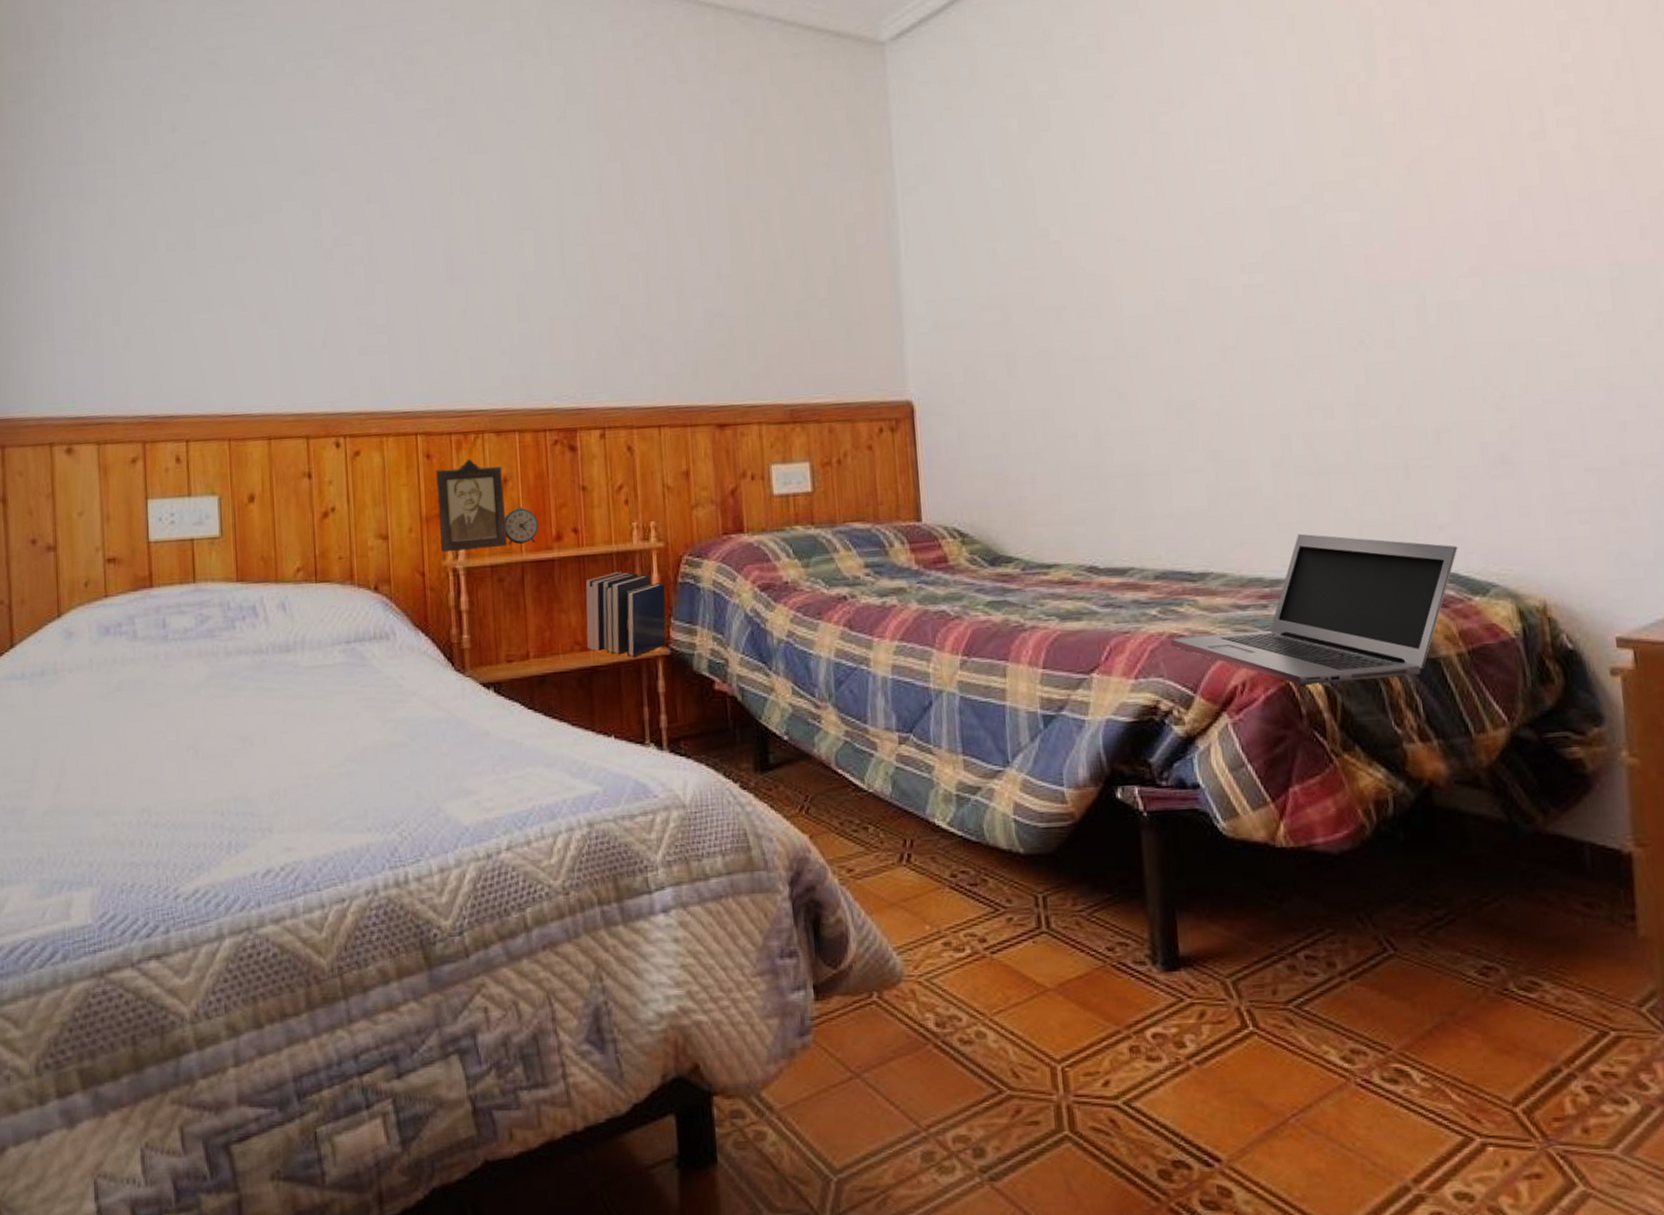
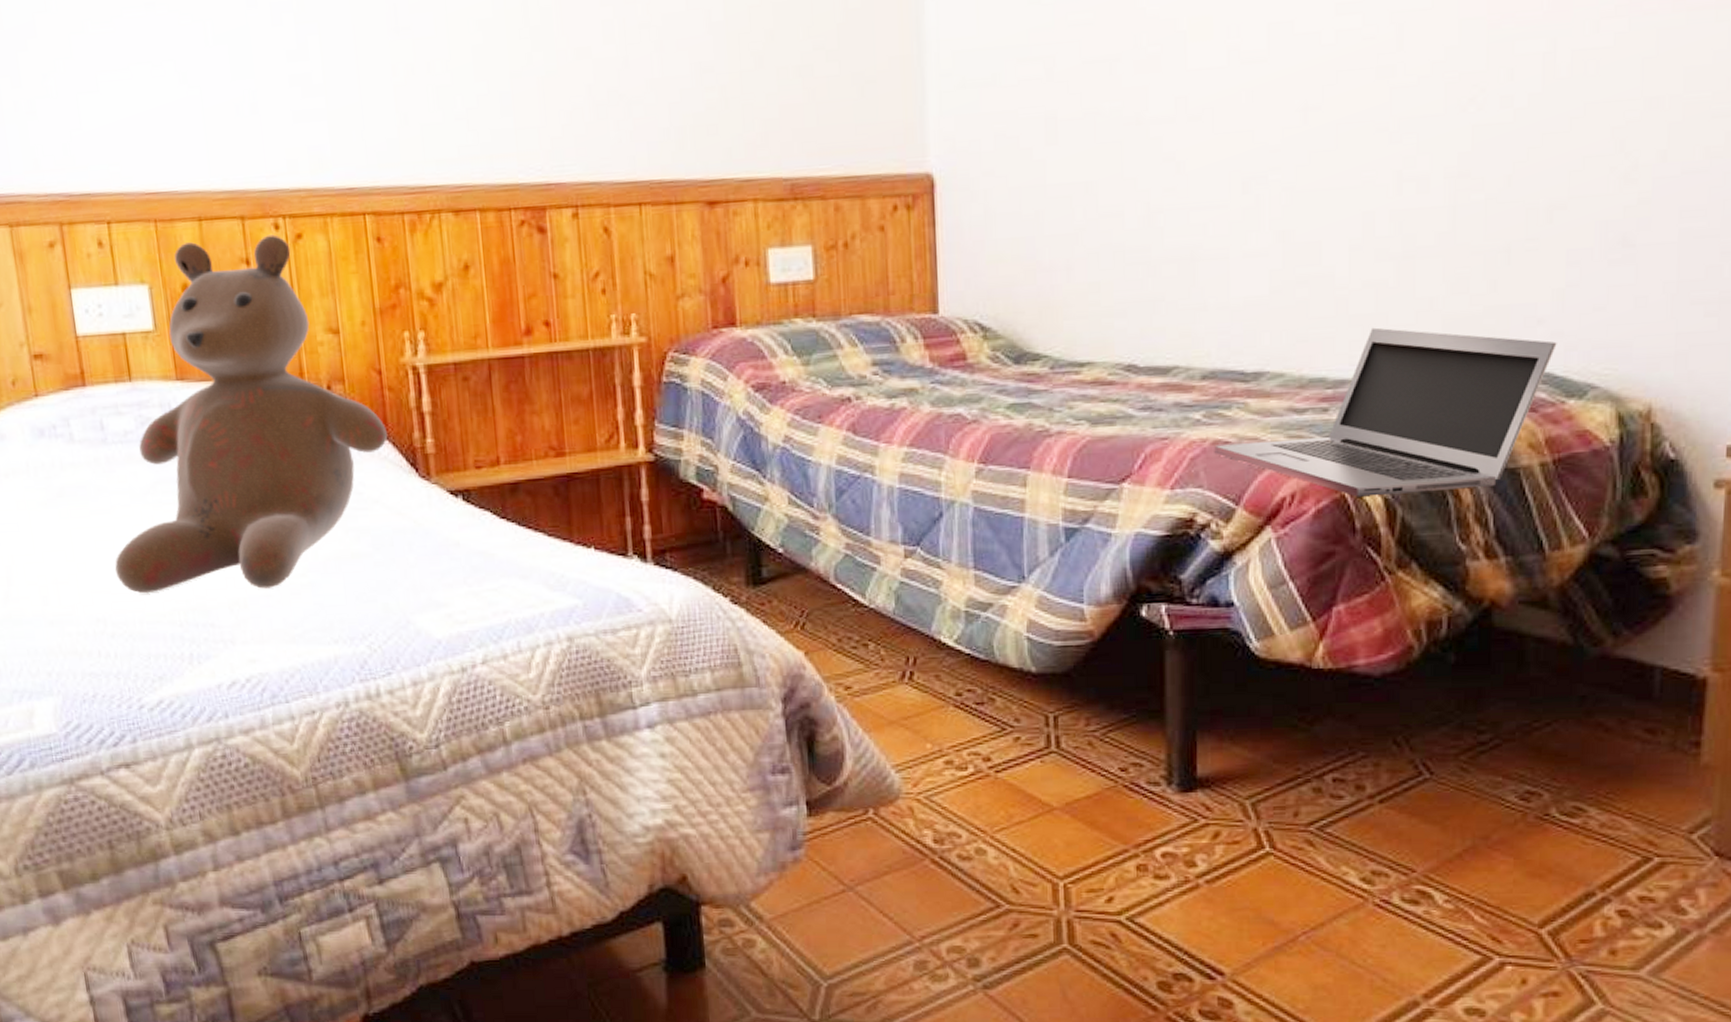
teddy bear: none [163,452,428,783] -> present [115,234,388,593]
photo frame: present [436,458,508,553] -> none [388,242,472,349]
alarm clock: present [505,507,539,546] -> none [467,297,506,341]
books: present [585,571,666,658] -> none [559,369,649,465]

